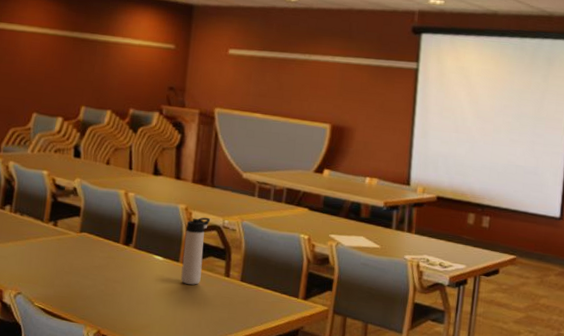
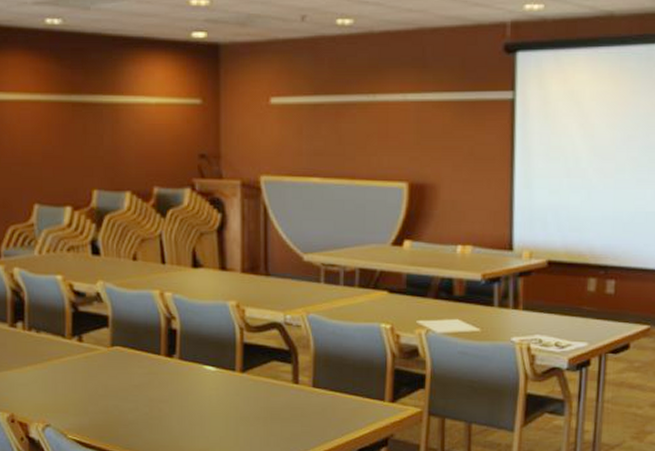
thermos bottle: present [181,217,211,285] -> none [239,313,269,397]

